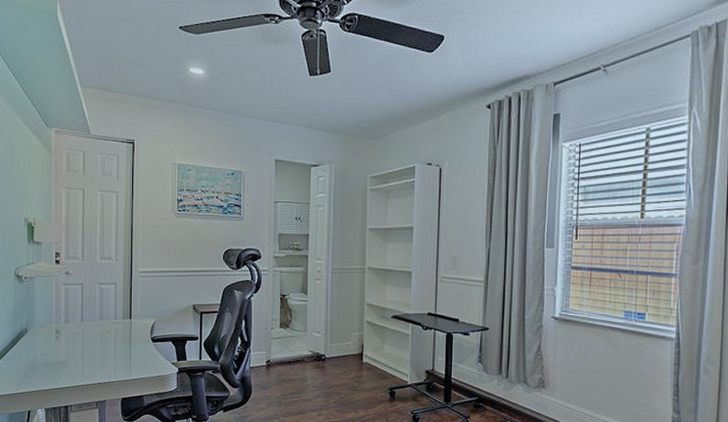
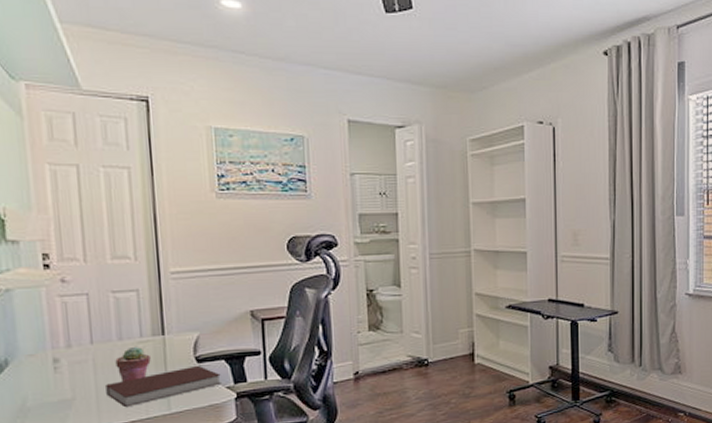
notebook: none [89,344,168,372] -> present [106,365,221,408]
potted succulent: none [97,325,120,352] -> present [115,346,151,383]

